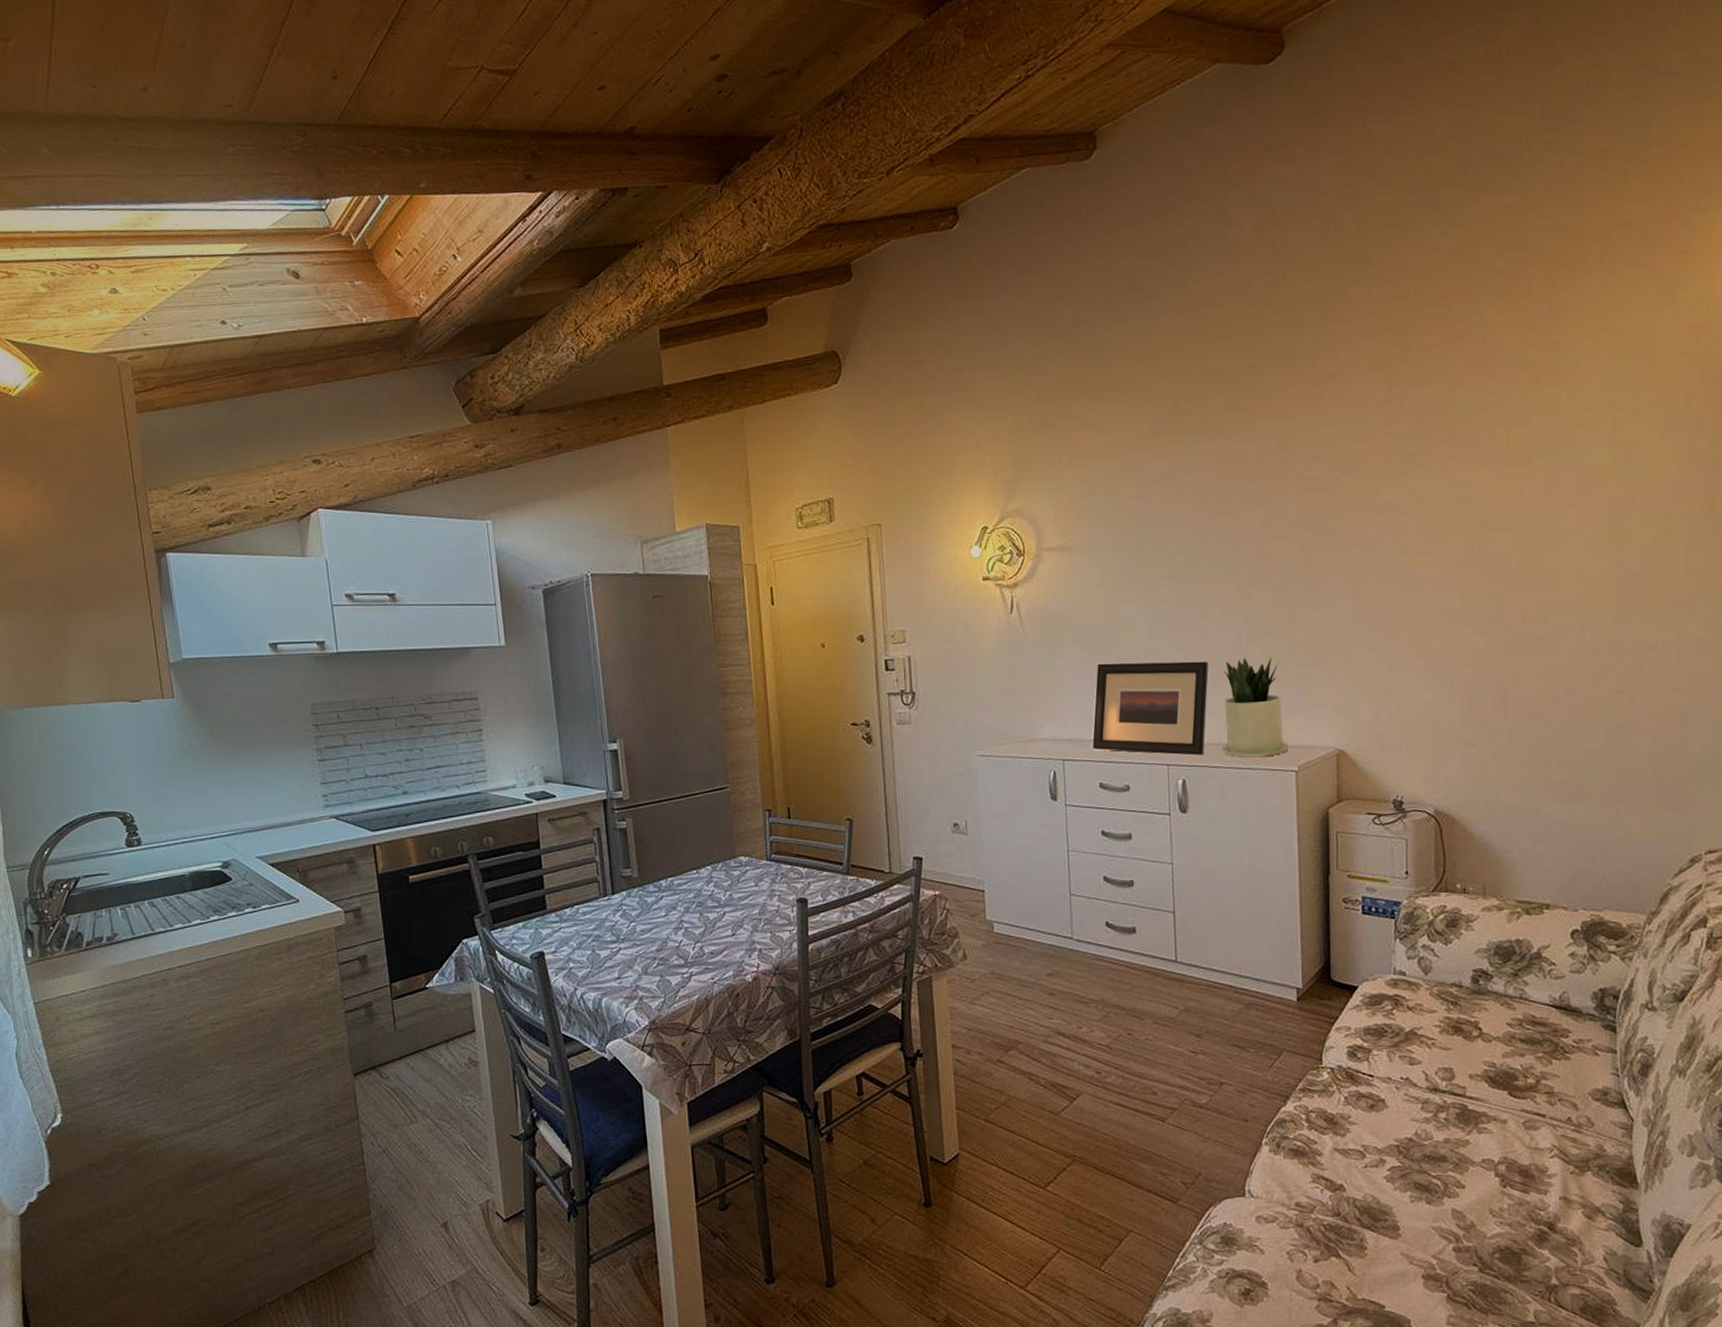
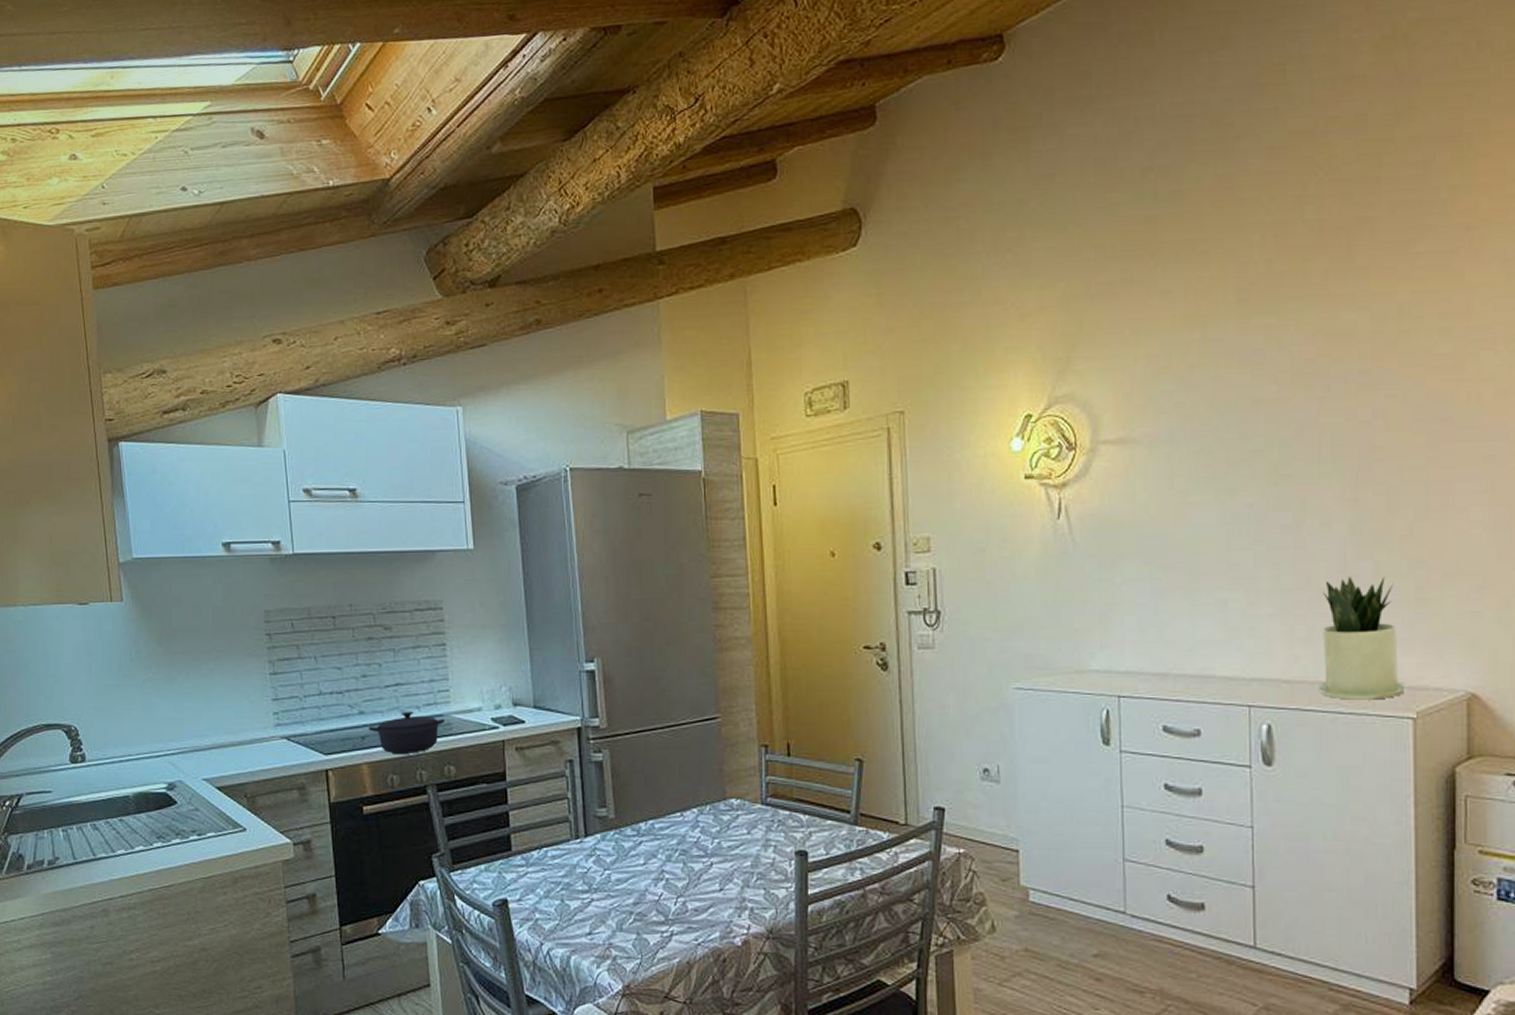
cooking pot: none [412,790,484,829] -> present [368,711,446,755]
picture frame: present [1092,661,1209,755] -> none [1155,580,1303,695]

